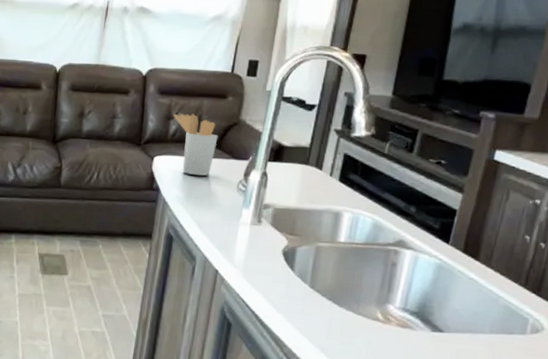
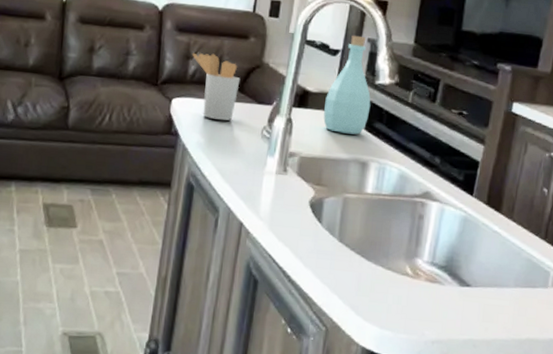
bottle: none [298,89,346,186] -> present [323,35,371,135]

